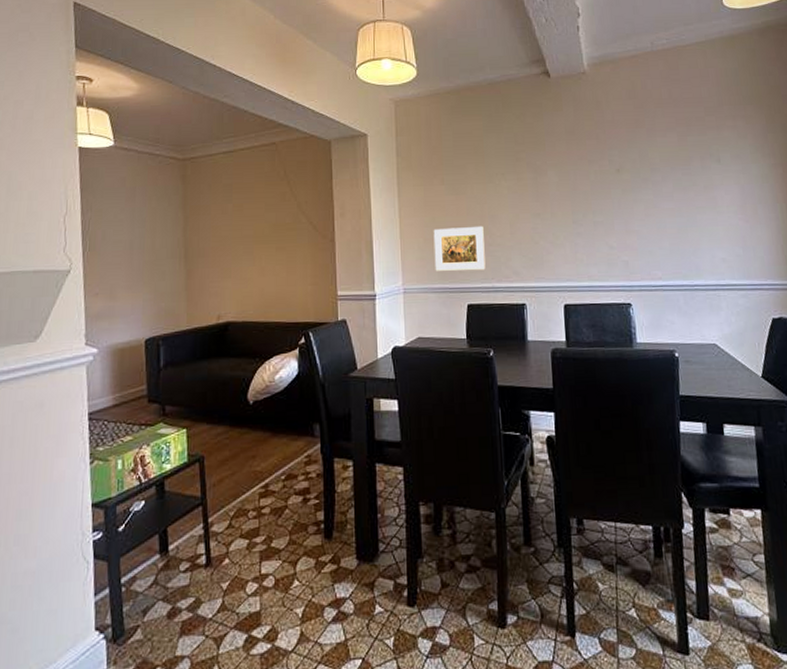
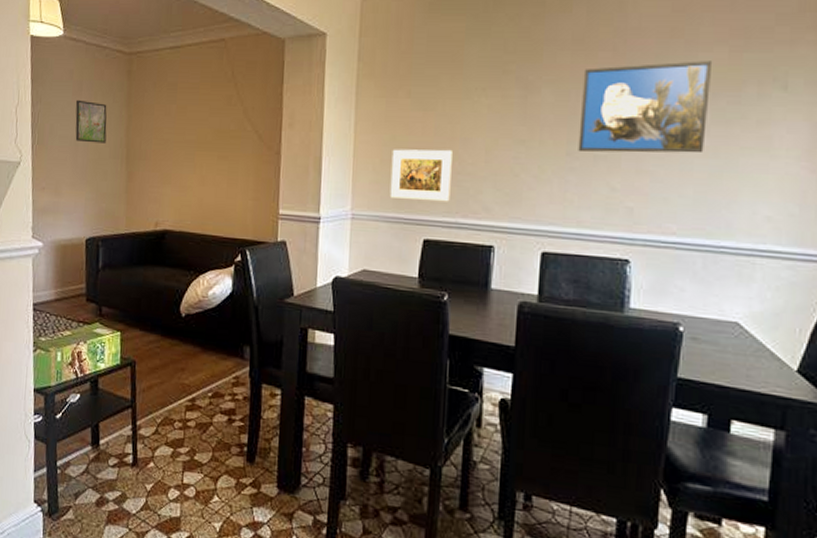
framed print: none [129,205,163,246] -> present [75,99,107,143]
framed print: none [577,143,672,219] -> present [578,61,713,153]

